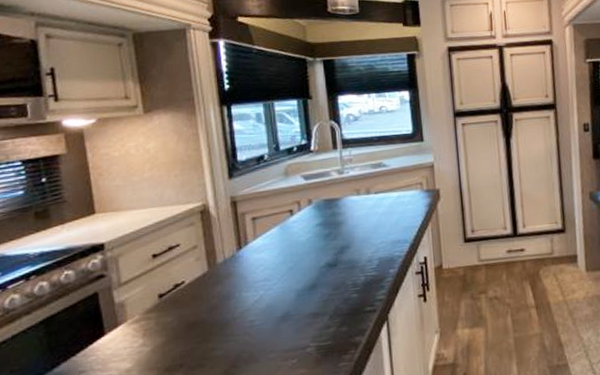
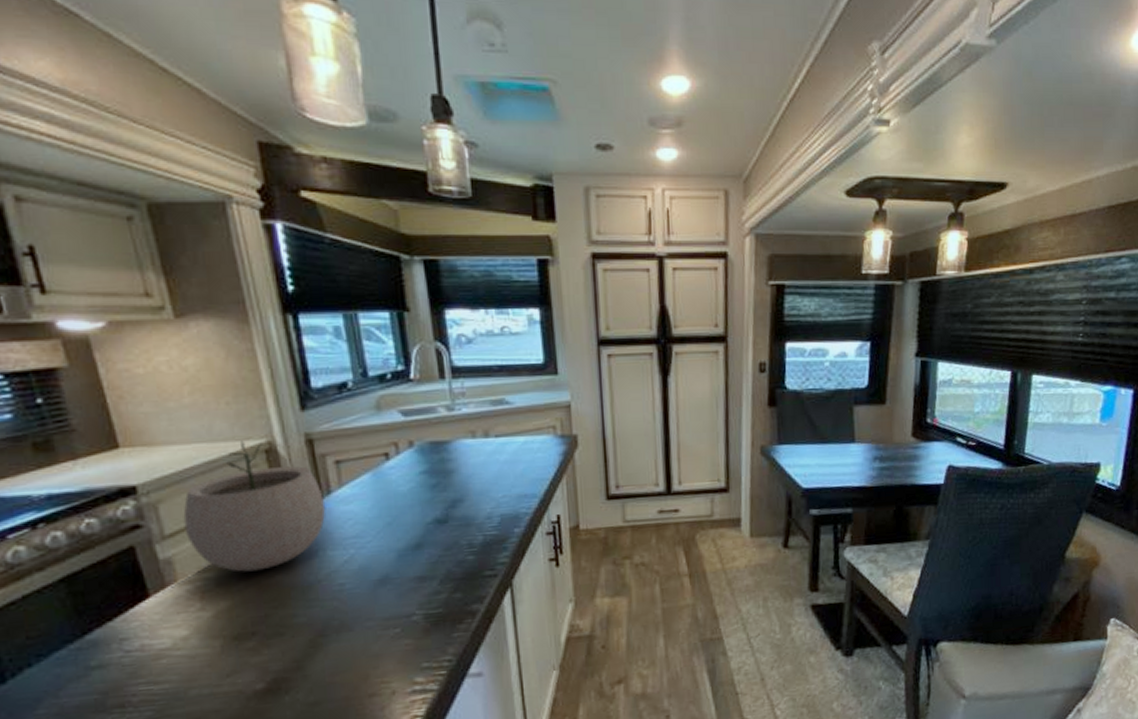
plant pot: none [136,204,242,312] -> present [183,440,325,572]

